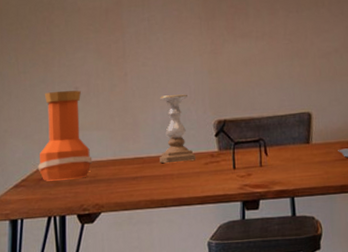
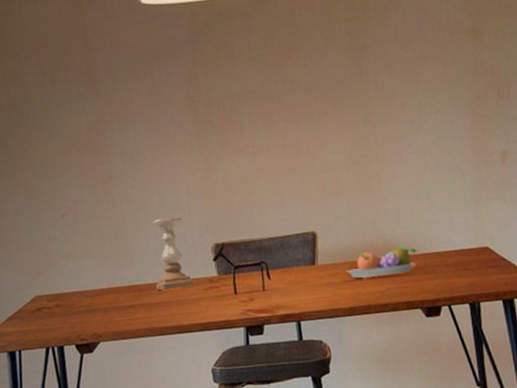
vase: present [38,90,93,181] -> none [30,217,87,313]

